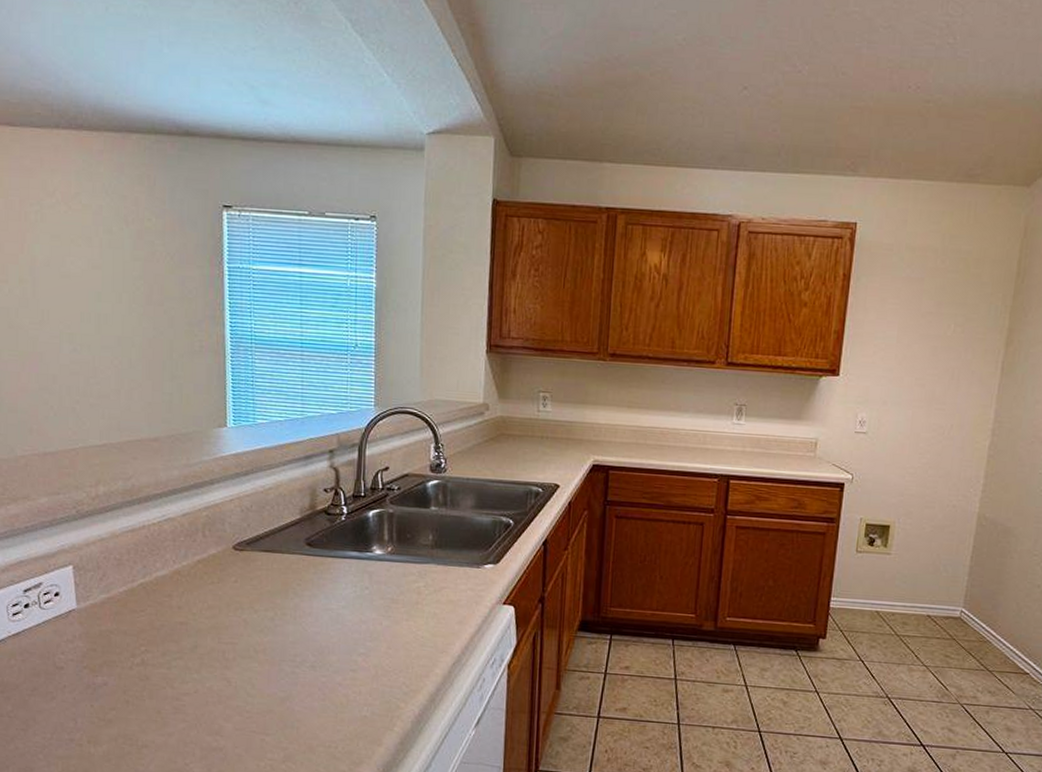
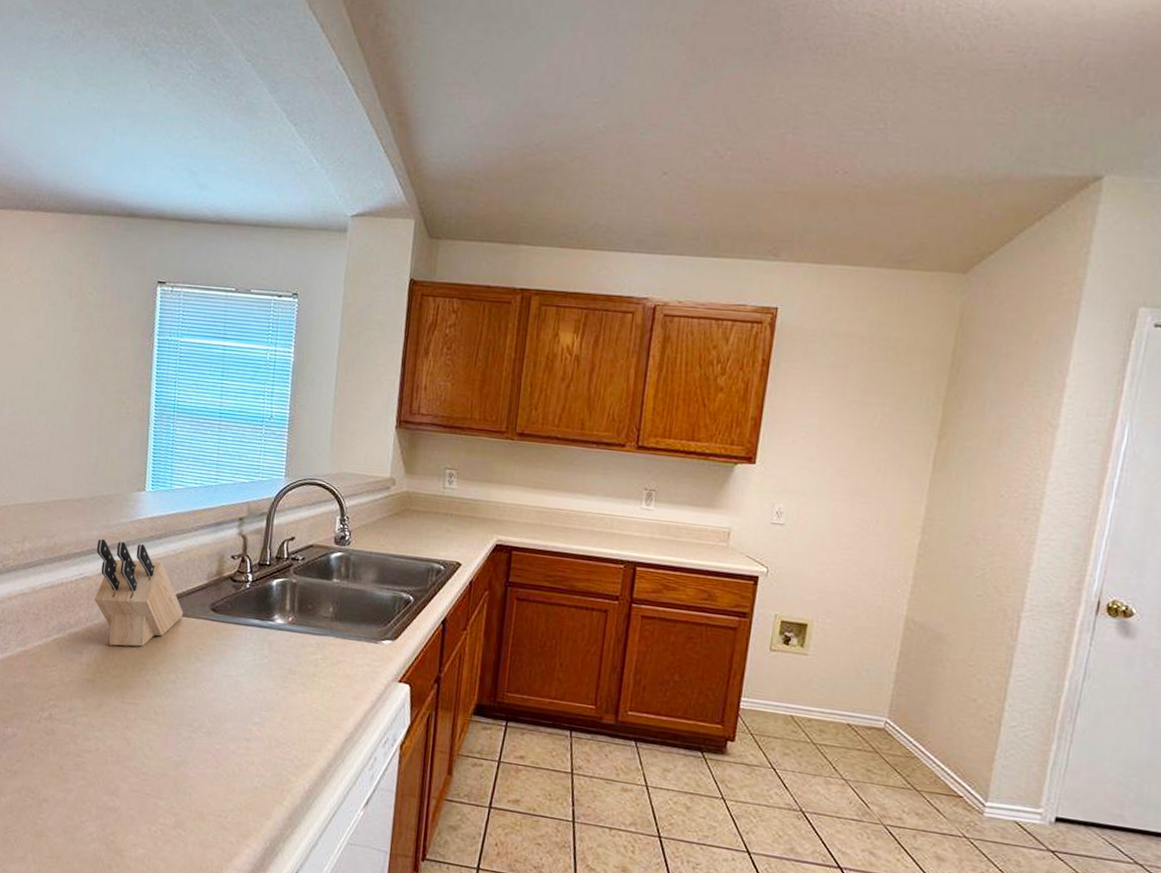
knife block: none [178,478,277,587] -> present [94,538,183,647]

